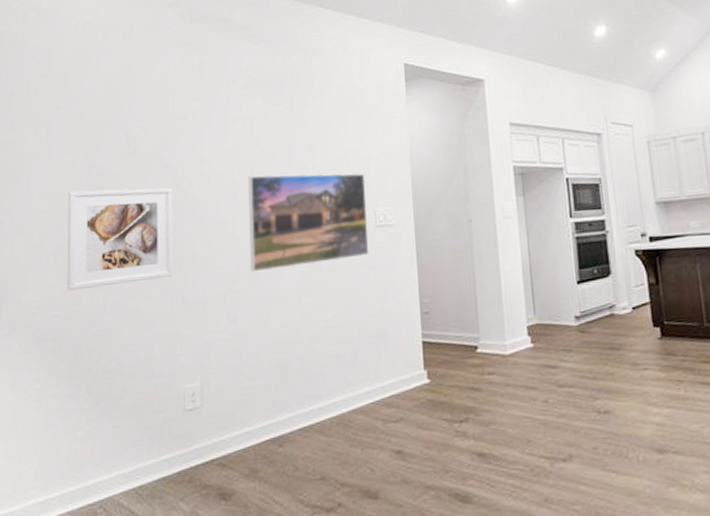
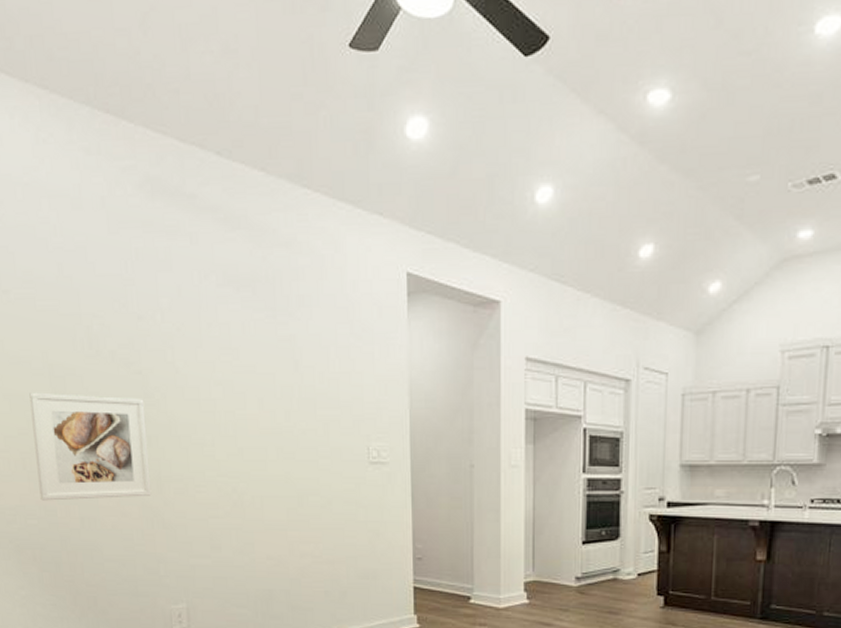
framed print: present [248,173,369,273] -> none [227,393,361,500]

